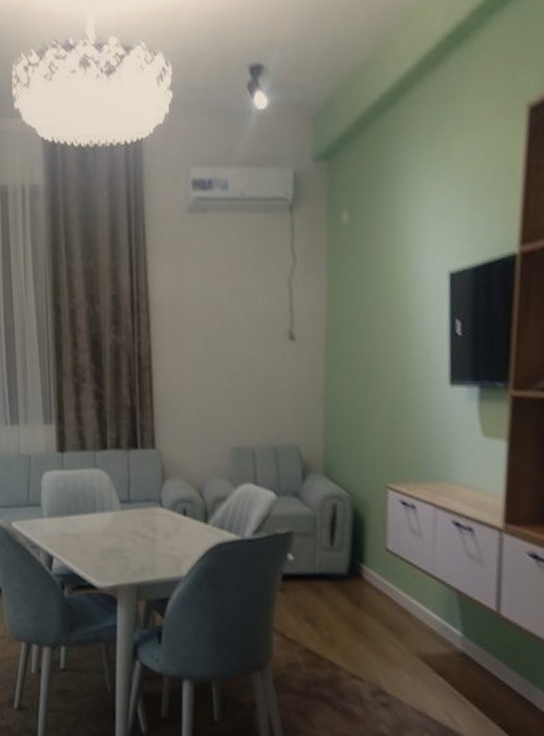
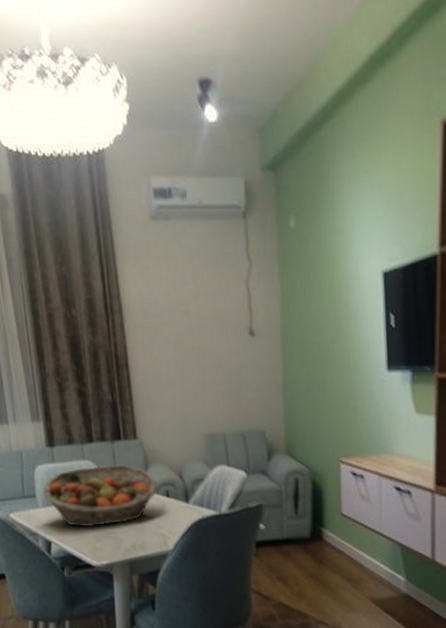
fruit basket: none [49,475,175,543] -> present [43,465,159,527]

